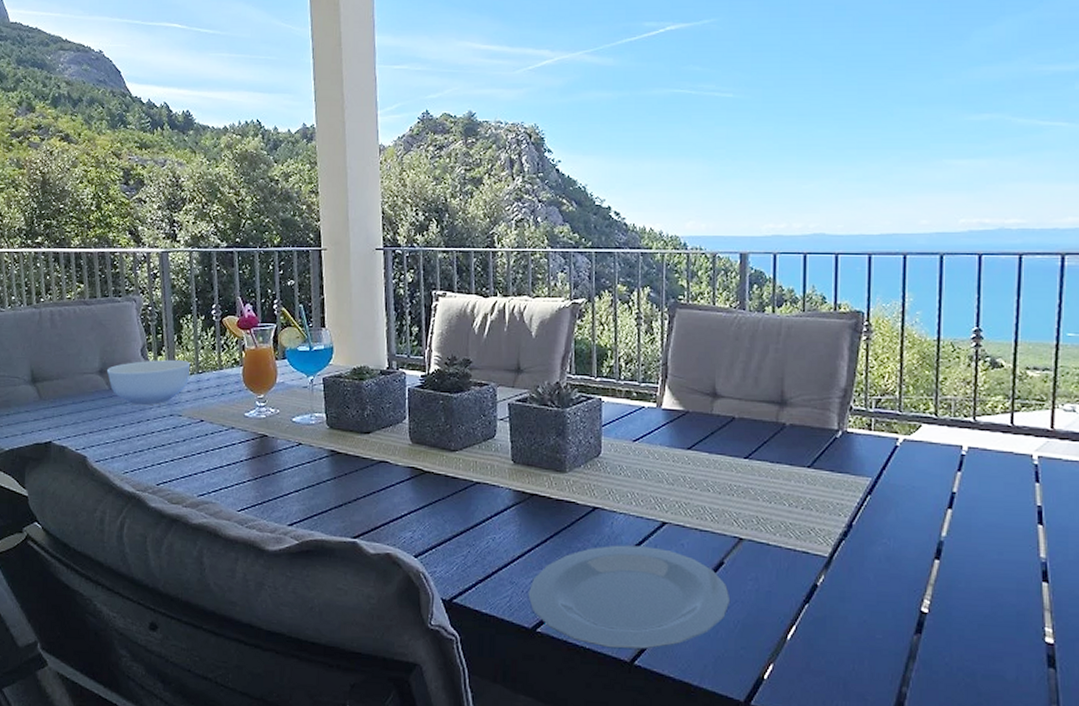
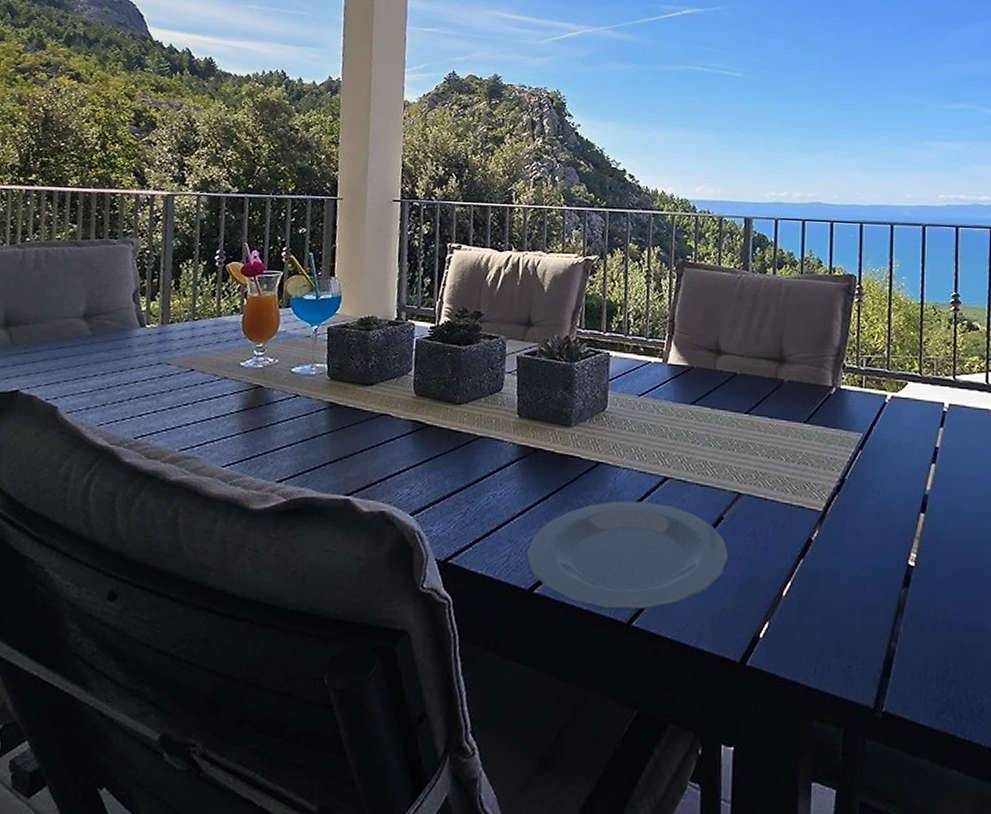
bowl: present [106,359,191,406] -> none [91,305,187,353]

